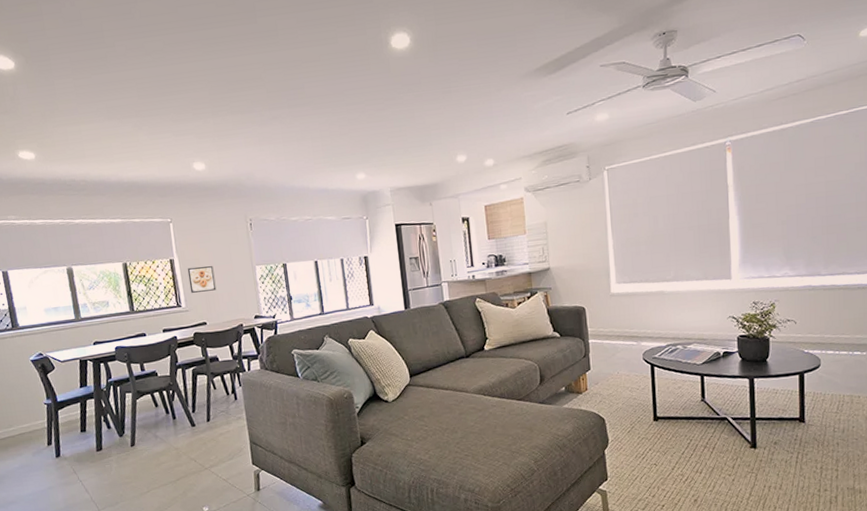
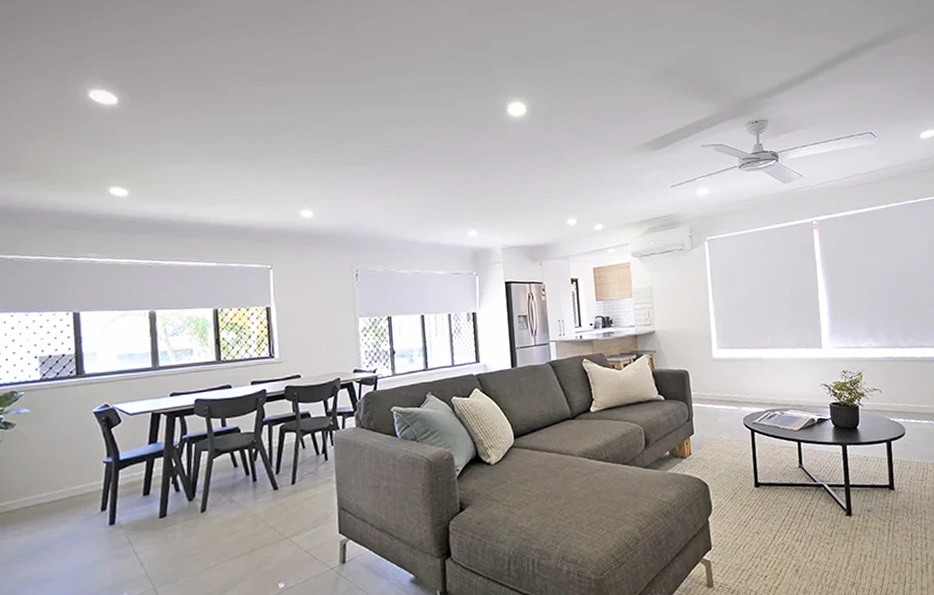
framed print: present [187,266,217,293] -> none [284,315,315,343]

